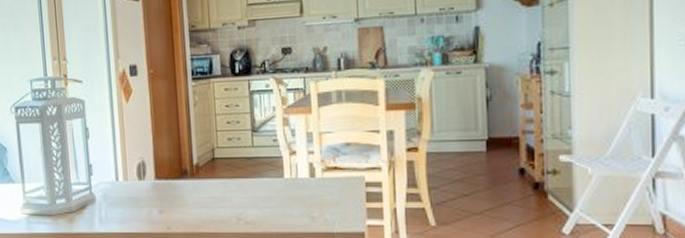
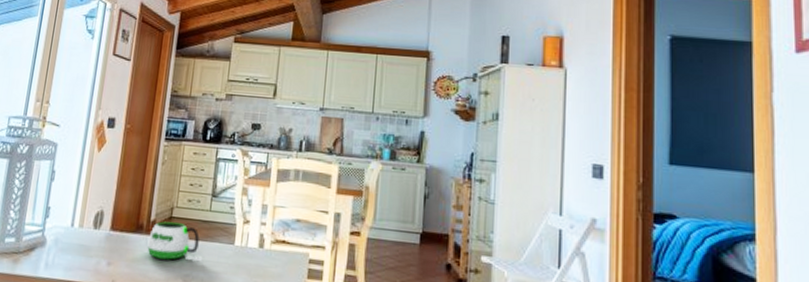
mug: none [194,162,254,201] -> present [147,221,203,262]

